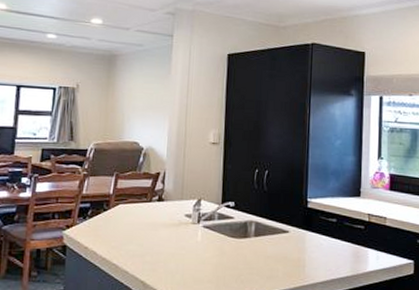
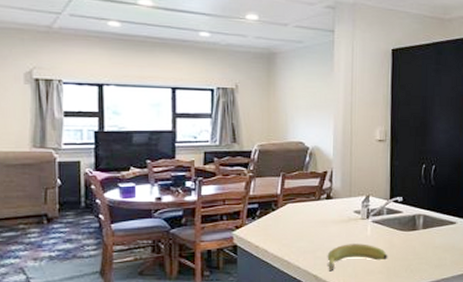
banana: none [155,249,218,278] -> present [327,244,388,272]

